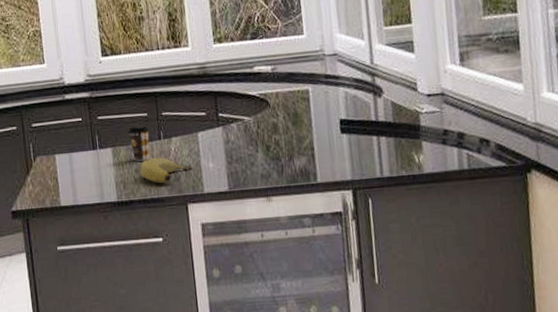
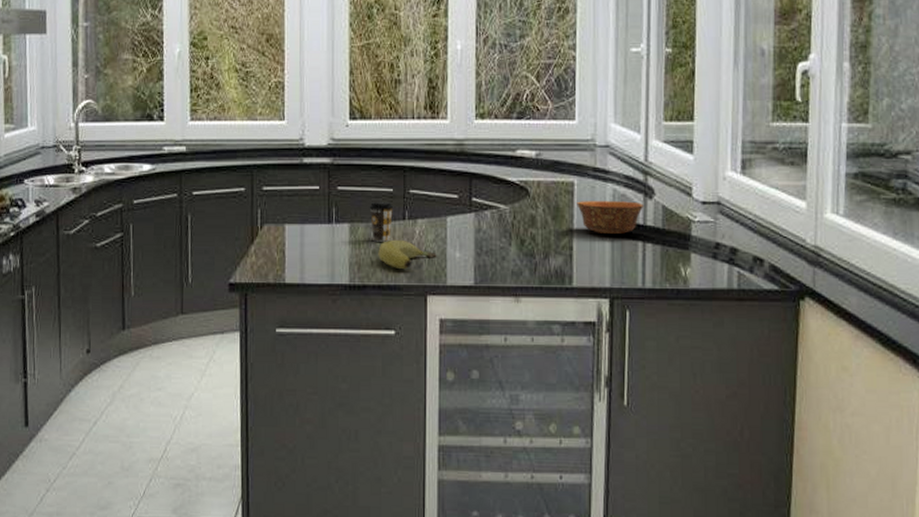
bowl: none [313,101,375,133] -> present [577,201,645,235]

